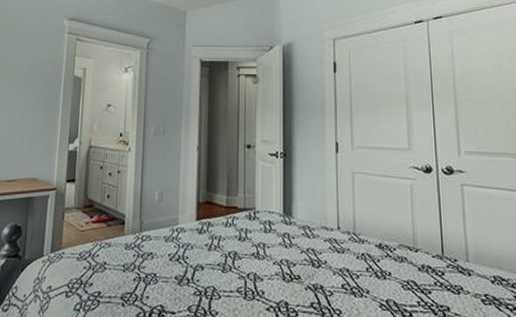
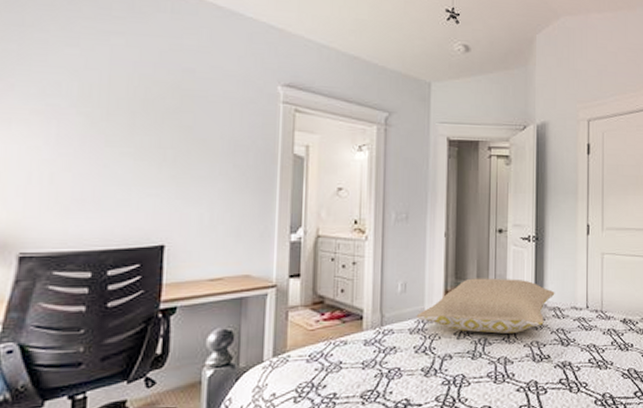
pillow: none [171,191,304,249] -> present [416,278,555,334]

